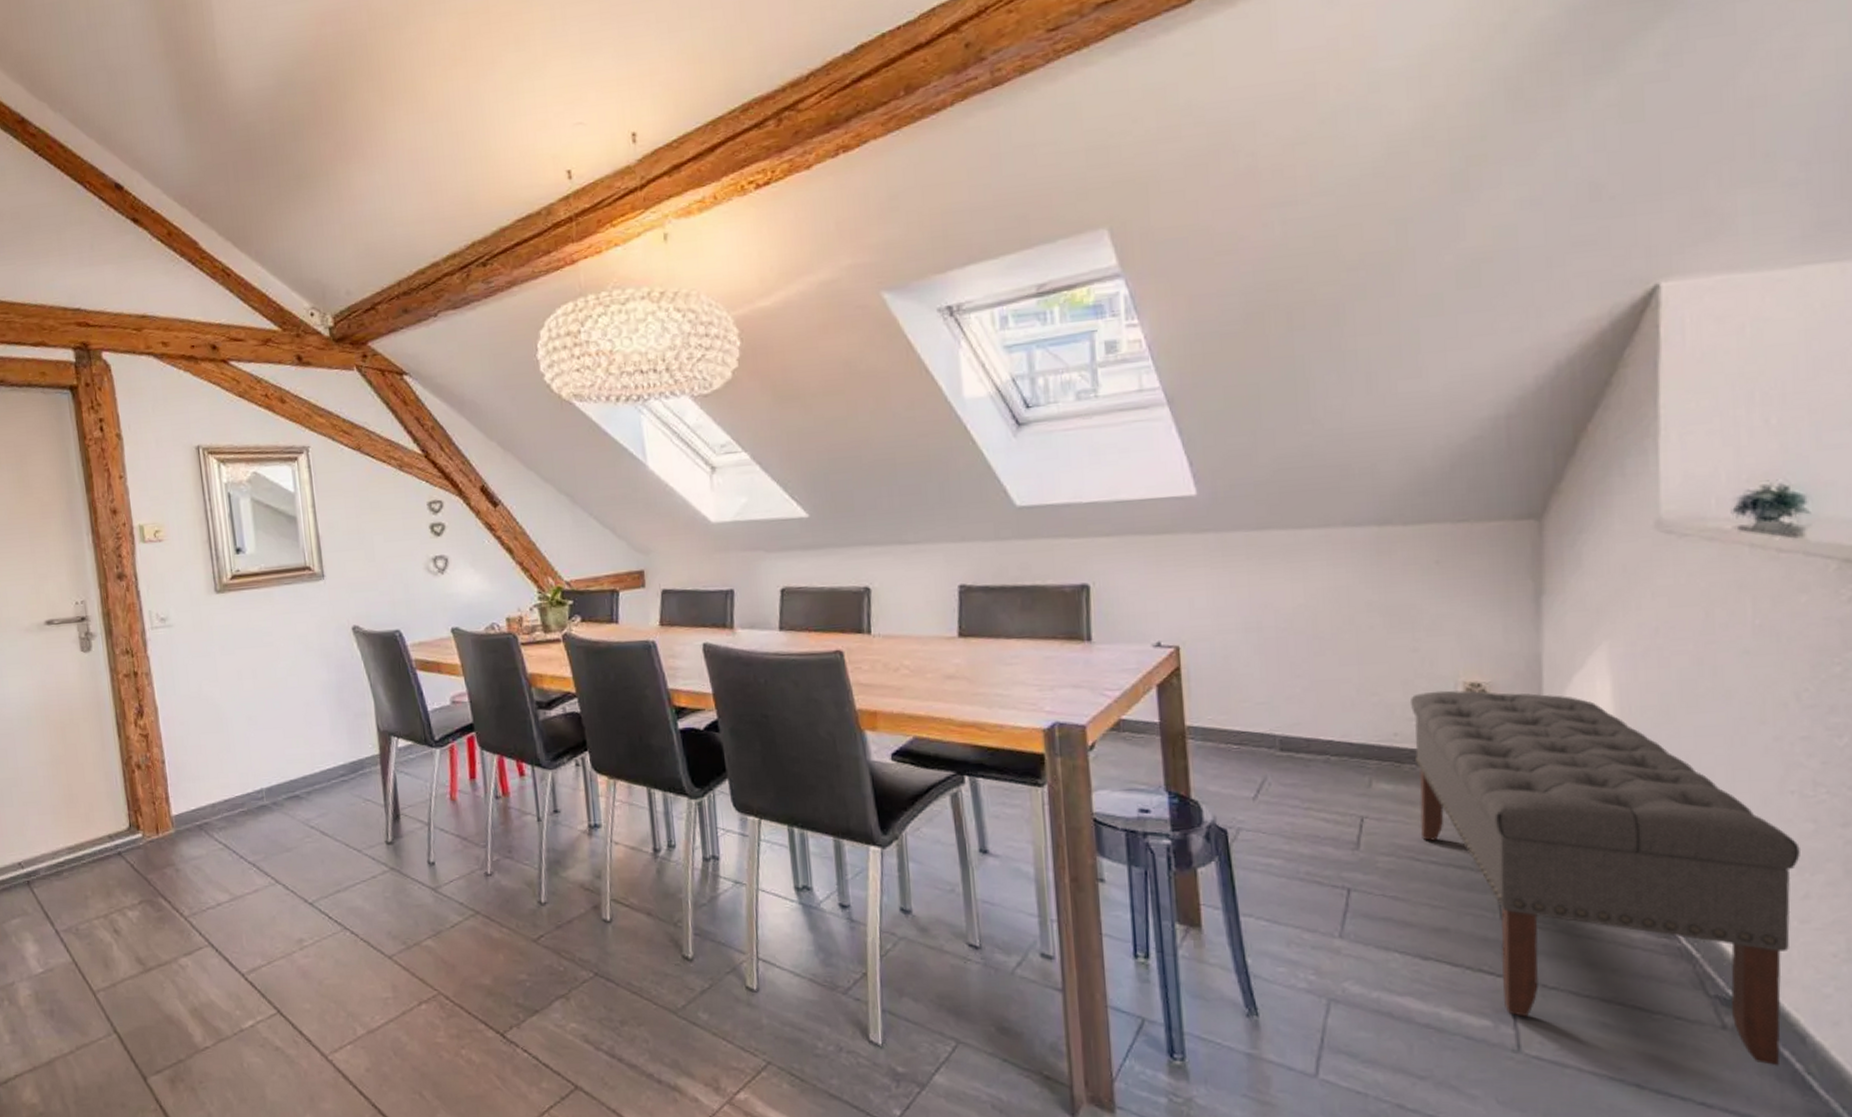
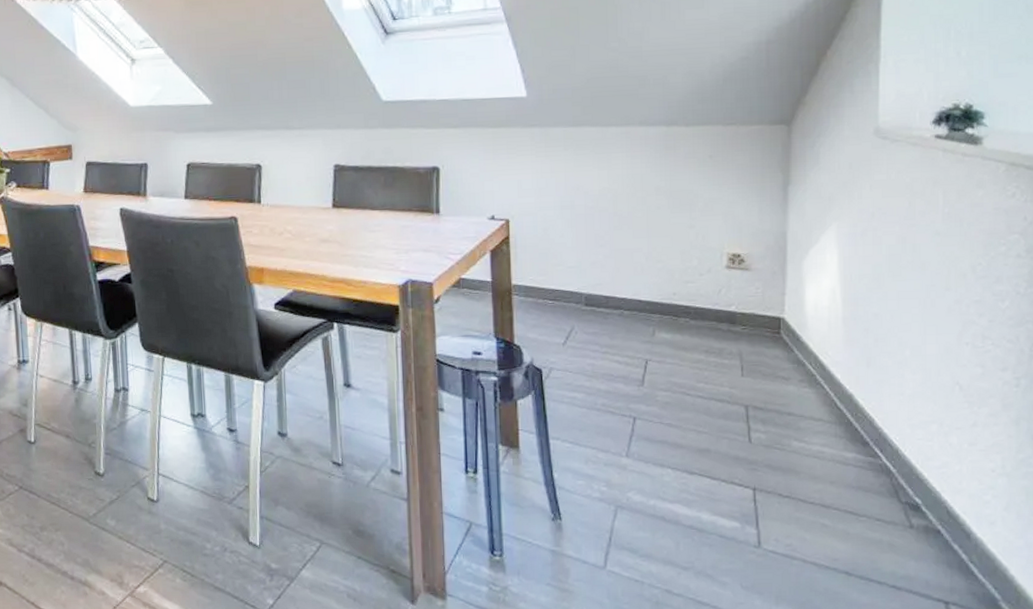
bench: present [1411,690,1800,1066] -> none [687,259,971,557]

